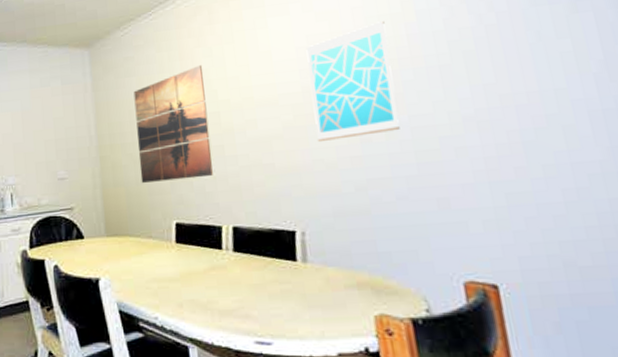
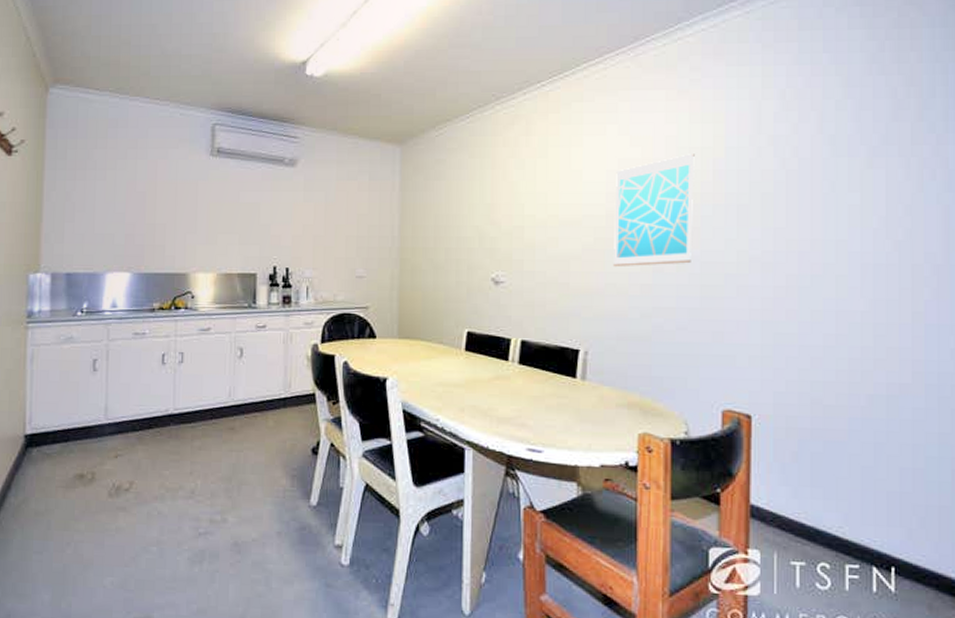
wall art: present [133,65,213,183] -> none [438,177,514,290]

